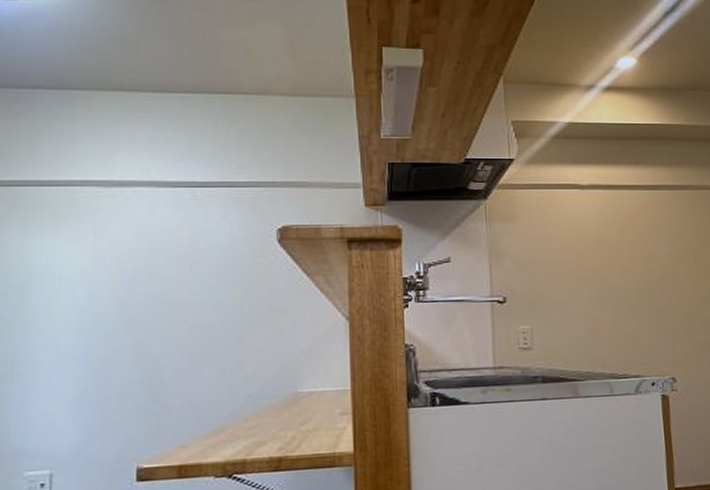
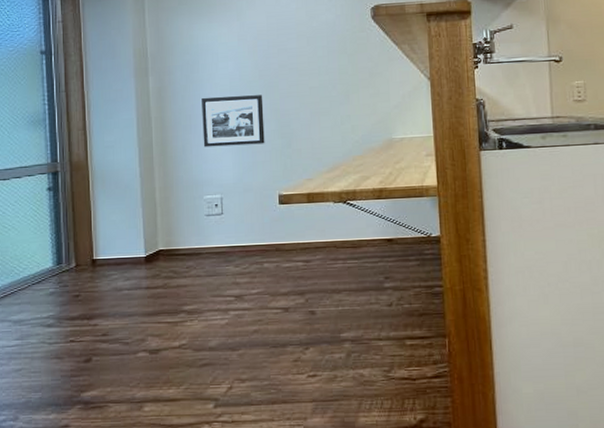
picture frame: none [29,334,123,404] -> present [202,95,265,147]

